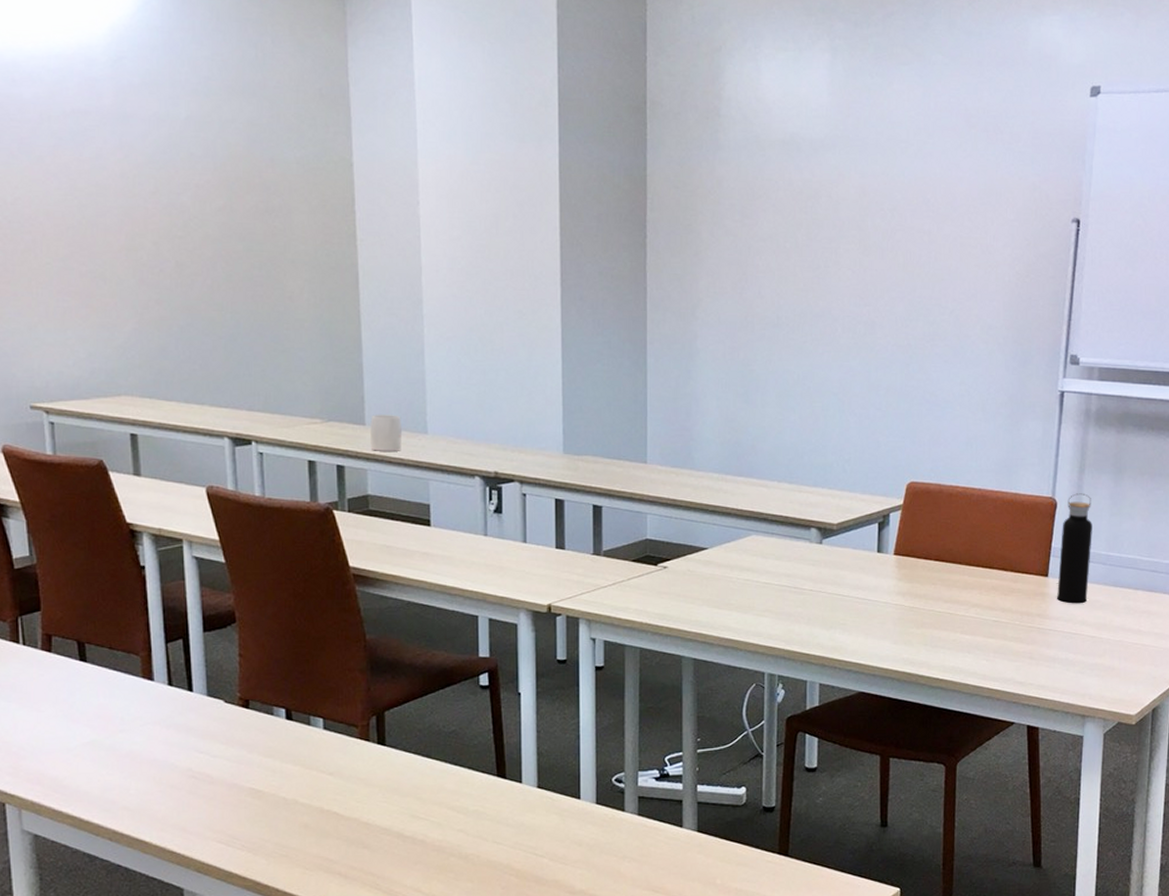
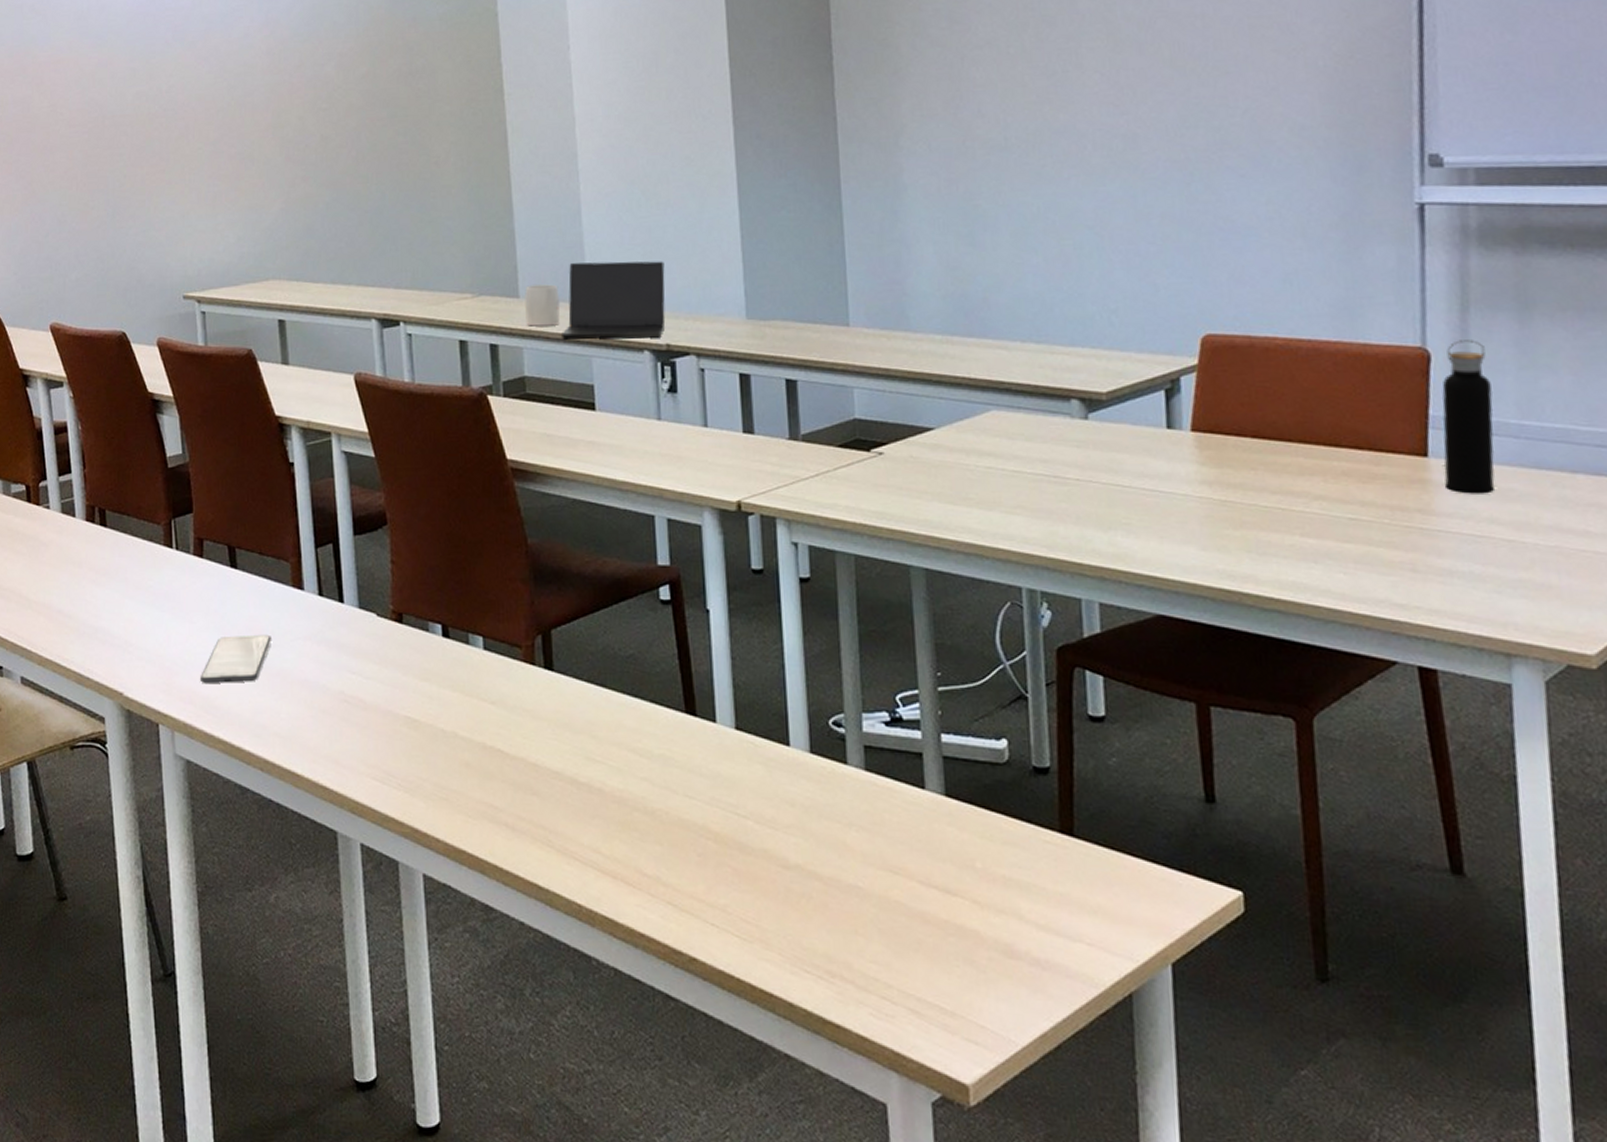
smartphone: none [47,720,122,767] -> present [199,634,273,684]
laptop: none [403,397,496,466] -> present [562,261,666,339]

